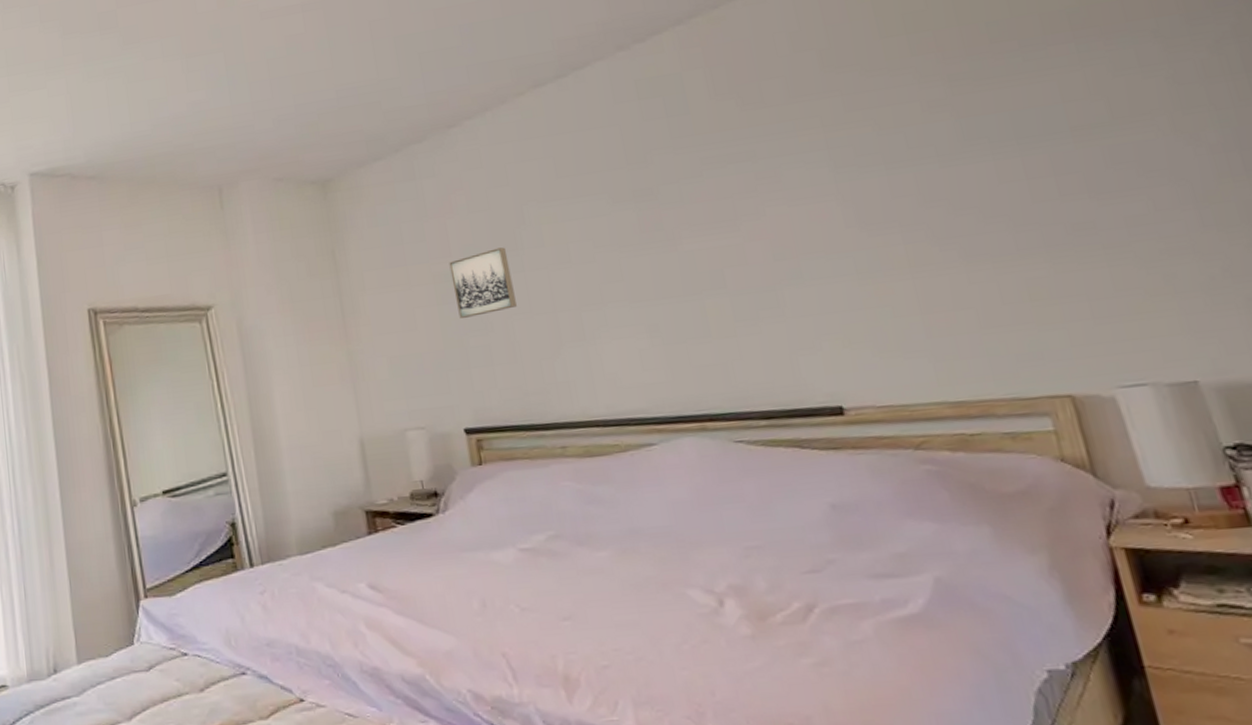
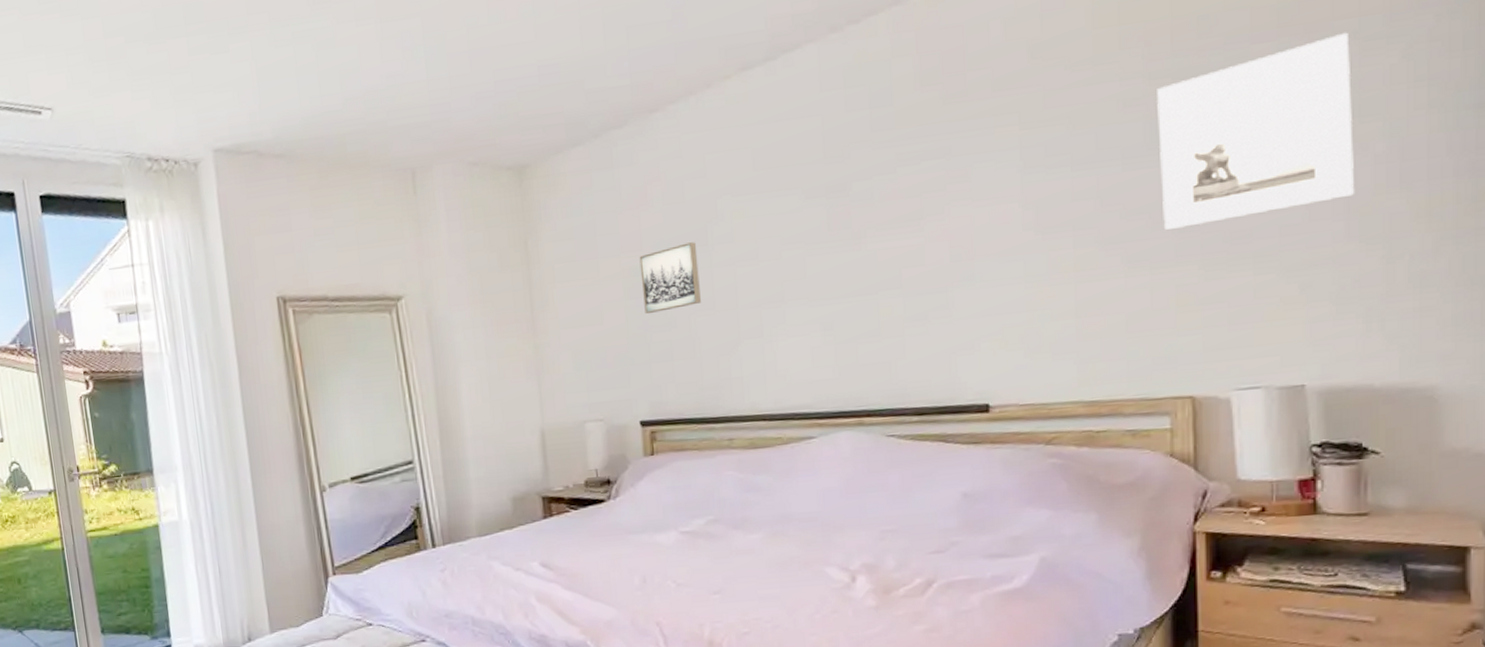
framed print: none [959,31,1199,225] -> present [1157,32,1355,231]

